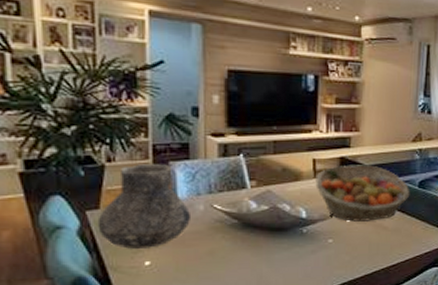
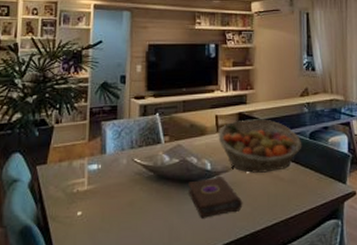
vase: present [97,164,192,249] -> none [44,124,117,200]
book: none [280,224,342,267] -> present [188,175,243,218]

